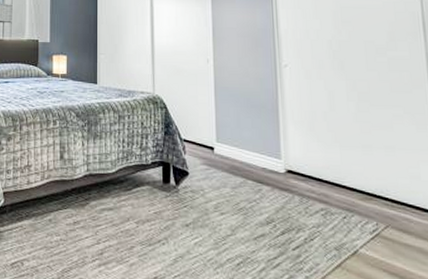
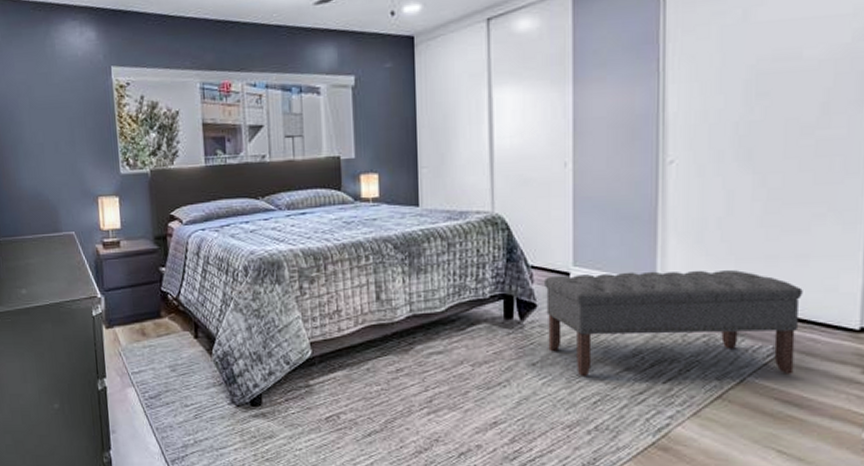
bench: none [194,149,396,249] -> present [545,270,803,376]

